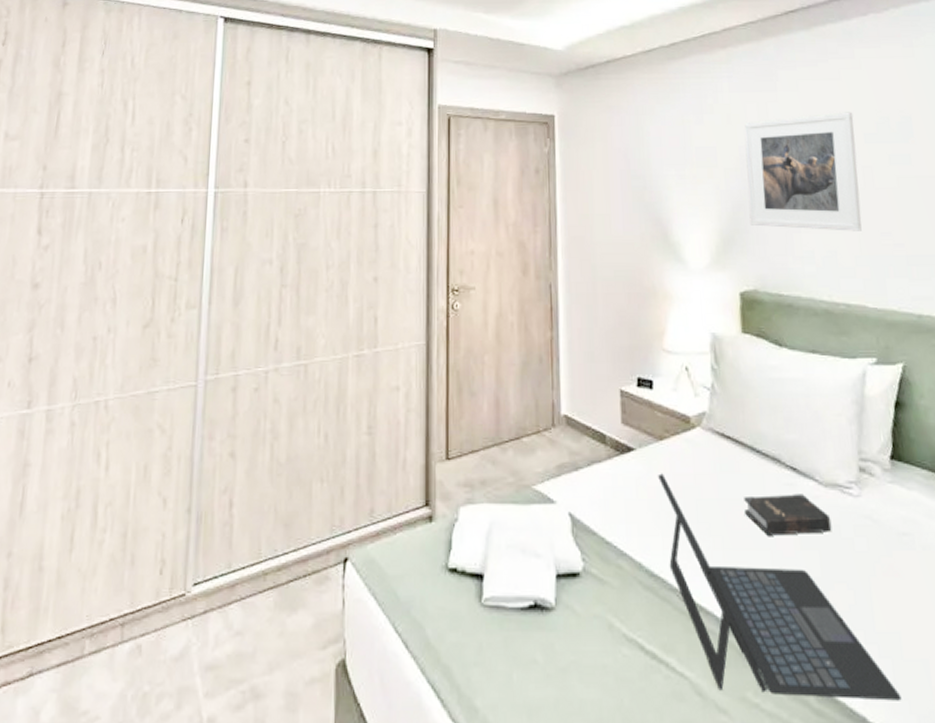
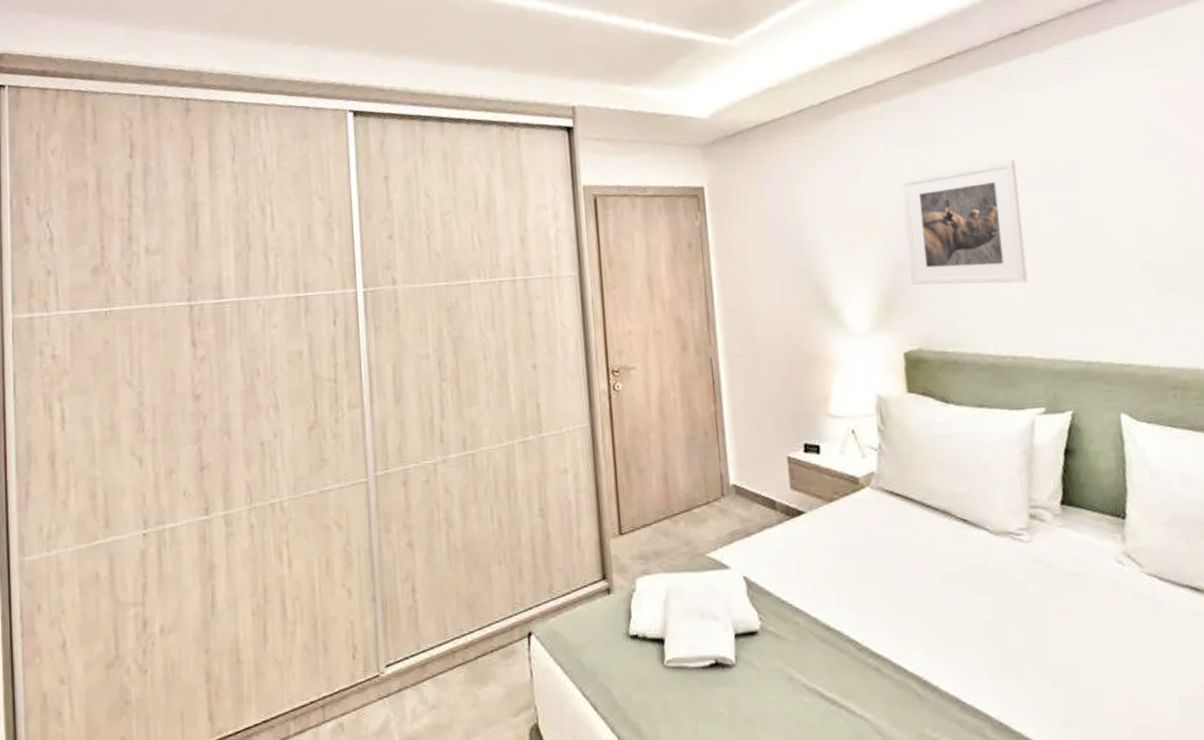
laptop: present [658,473,902,701] -> none [829,533,1076,729]
hardback book: present [744,494,832,536] -> none [915,543,1004,585]

